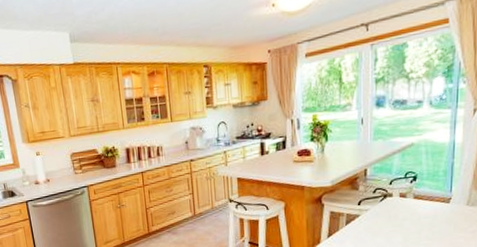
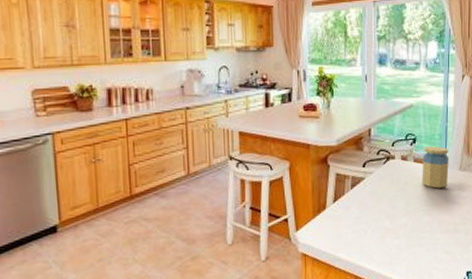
jar: none [422,182,455,224] -> present [422,146,449,189]

